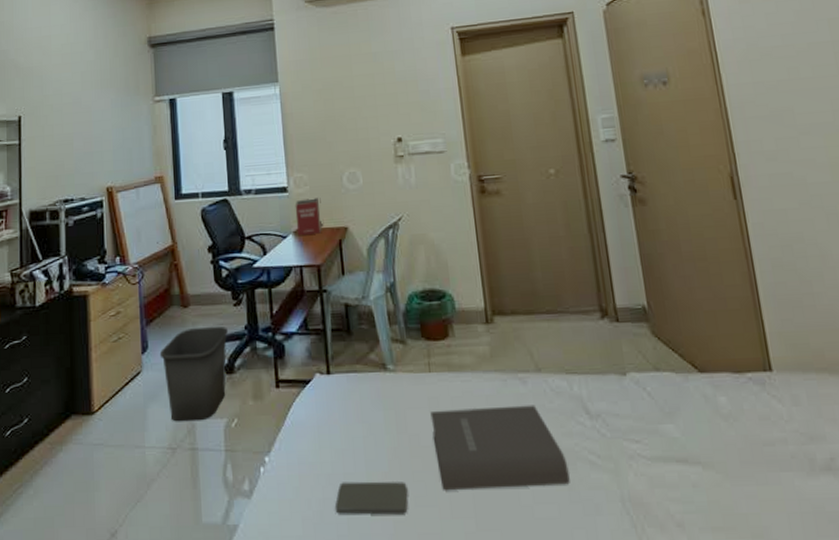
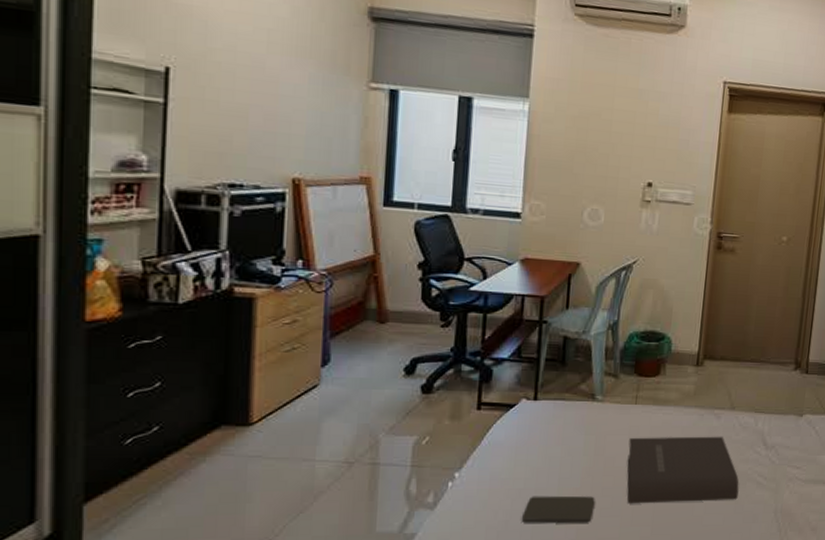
waste bin: present [159,327,228,422] -> none [344,345,430,437]
books: present [295,198,324,237] -> none [524,228,556,266]

